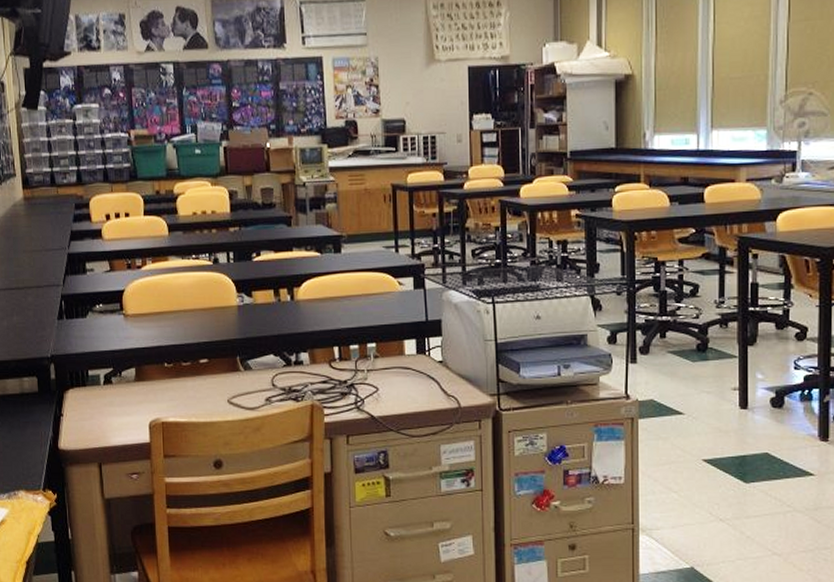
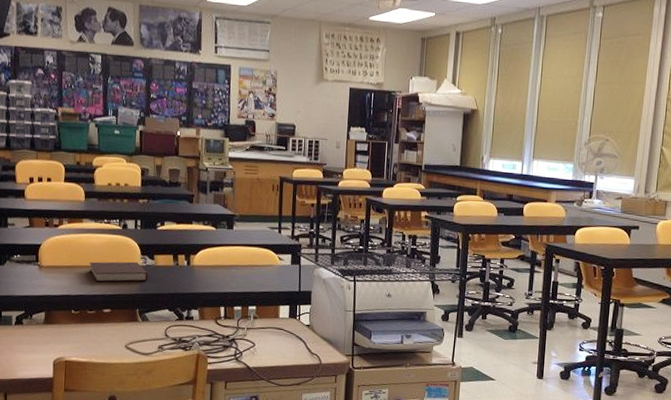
notebook: none [180,301,247,328] -> present [89,261,148,282]

